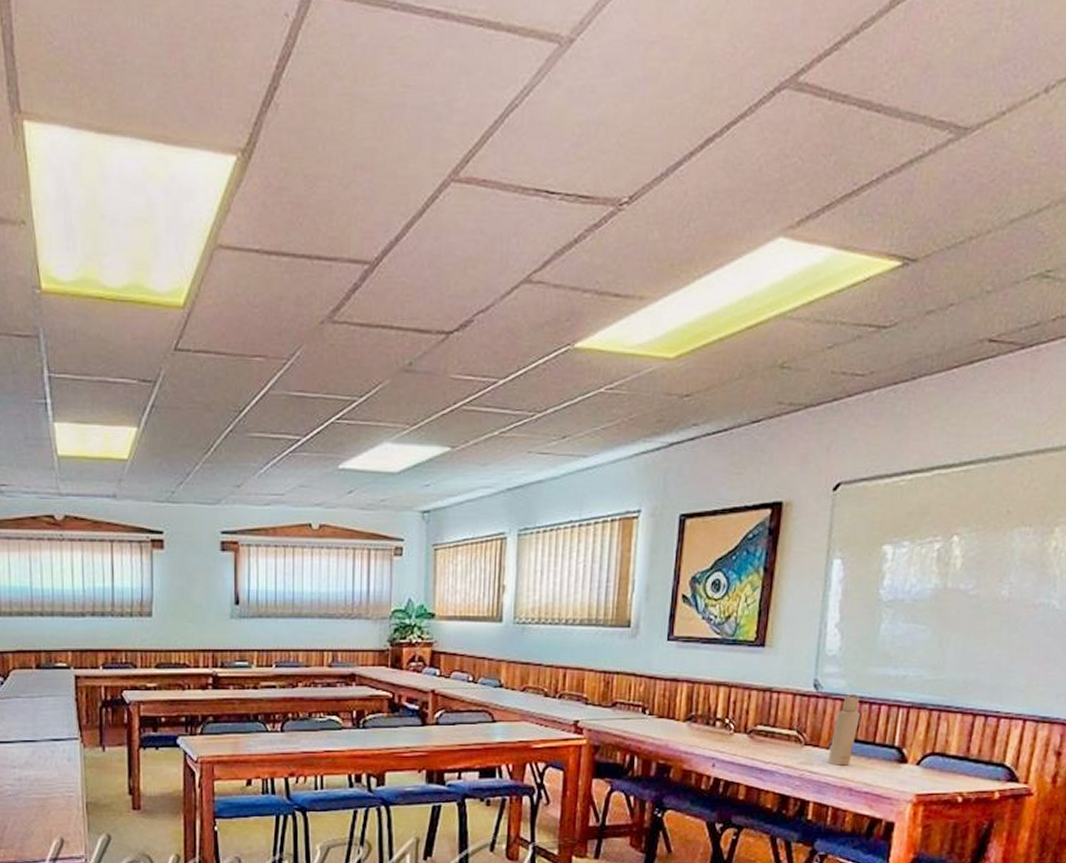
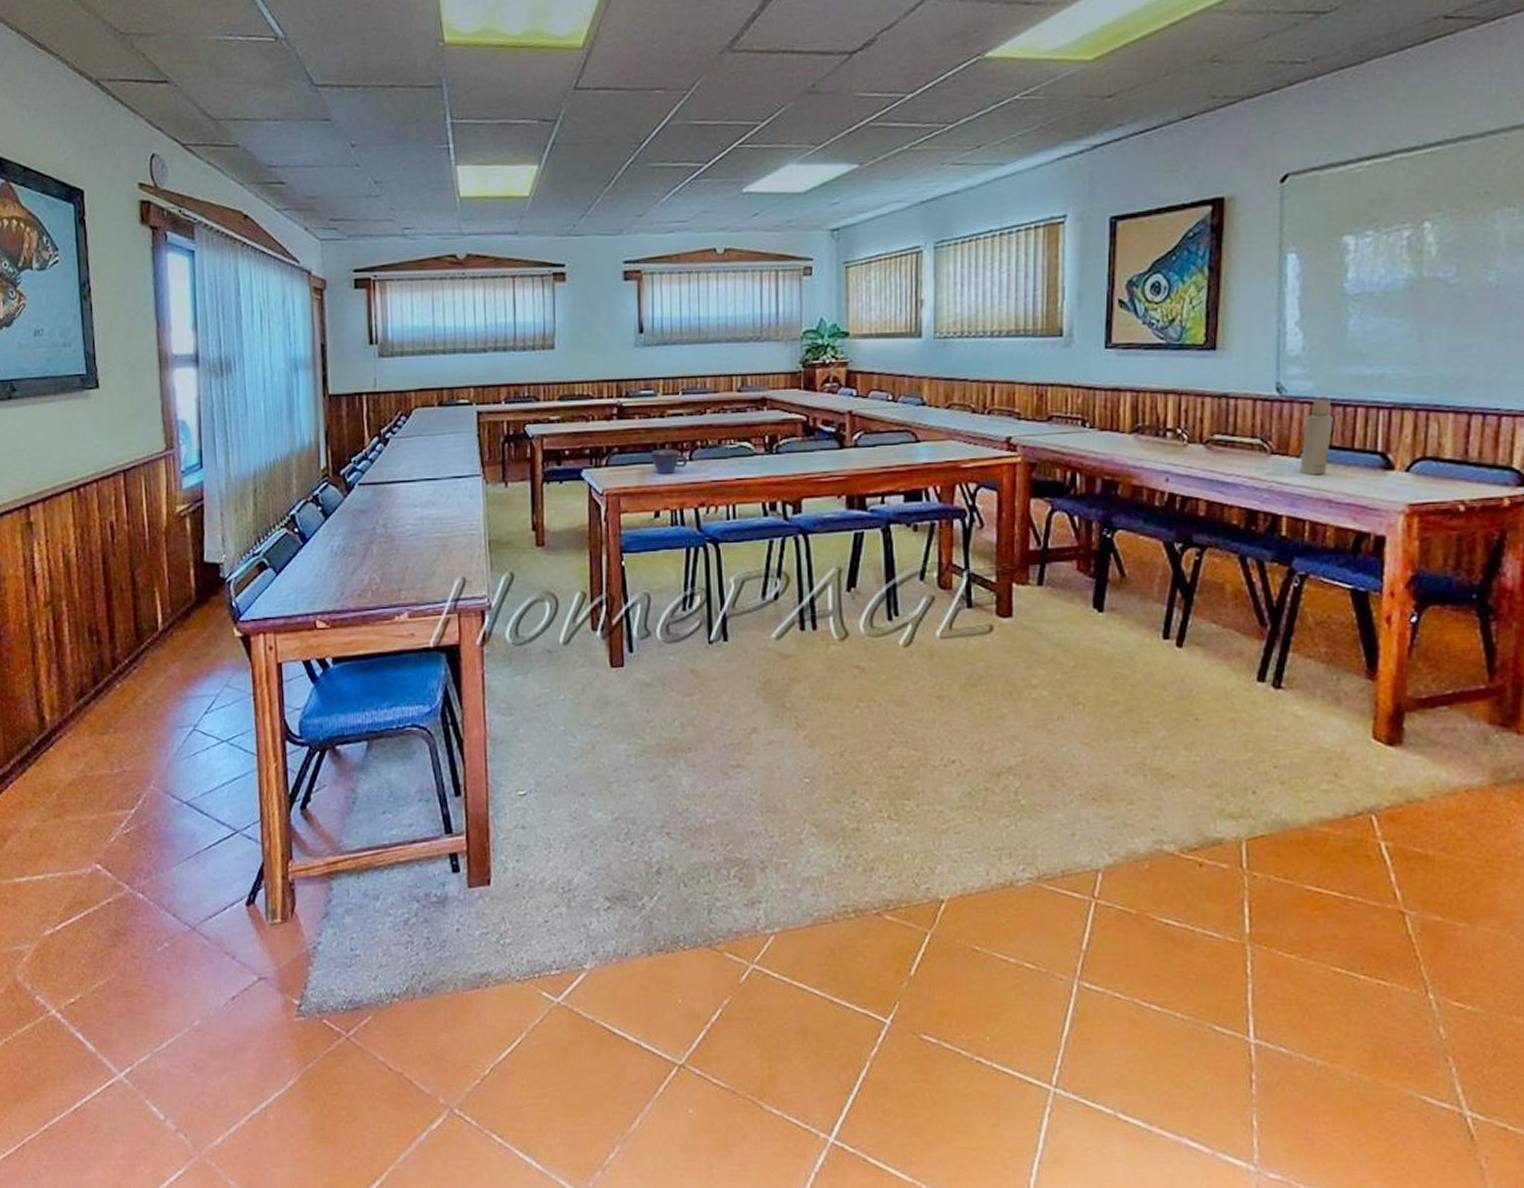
cup: none [245,719,279,745] -> present [652,449,688,475]

